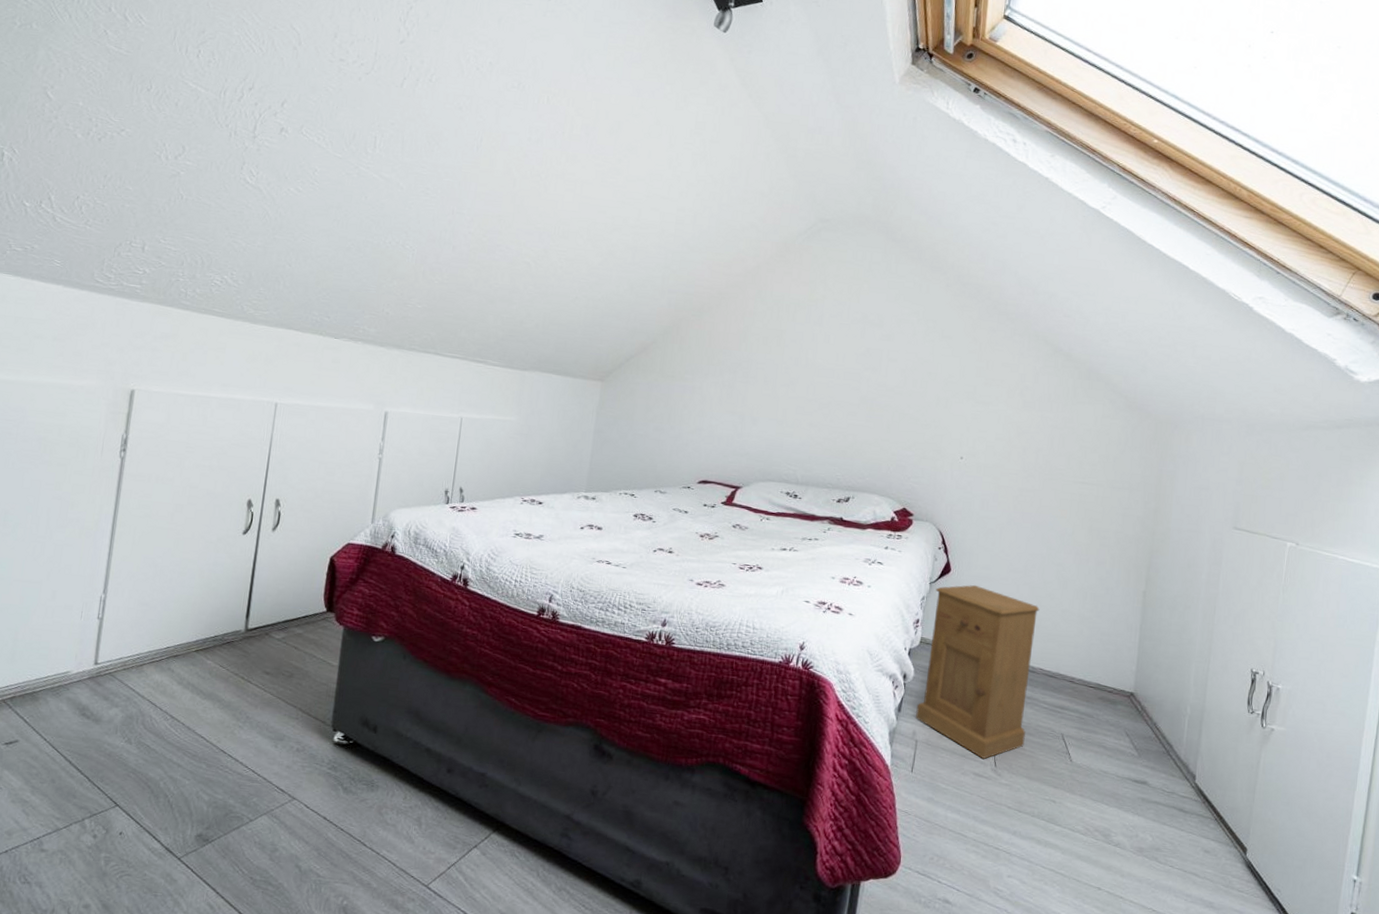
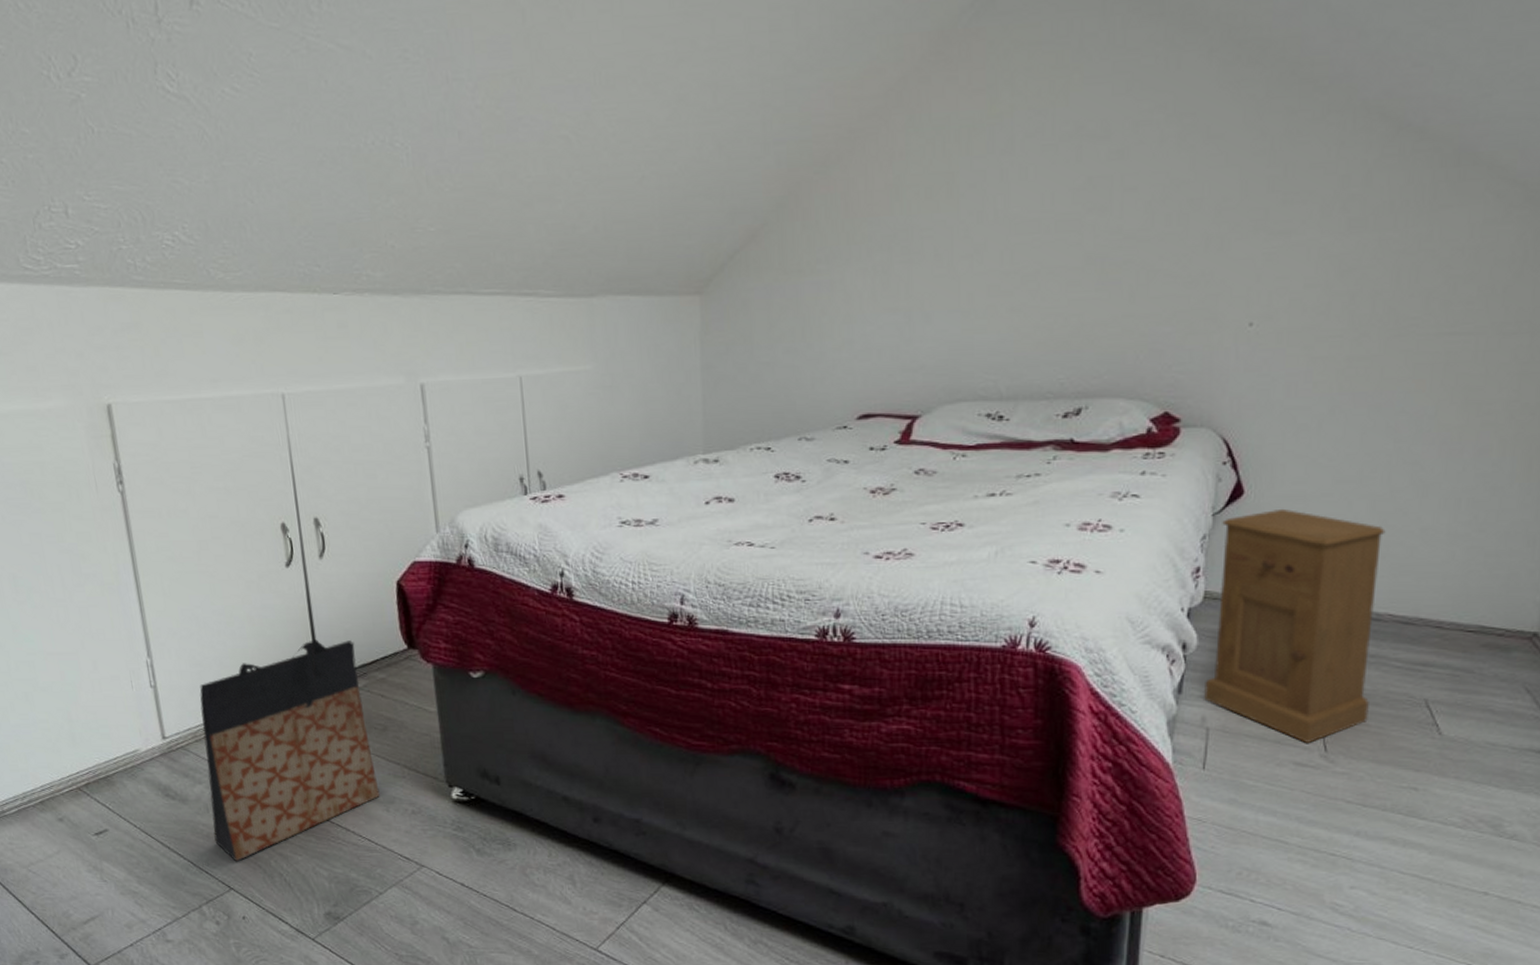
bag: none [114,595,284,781] -> present [200,639,380,862]

